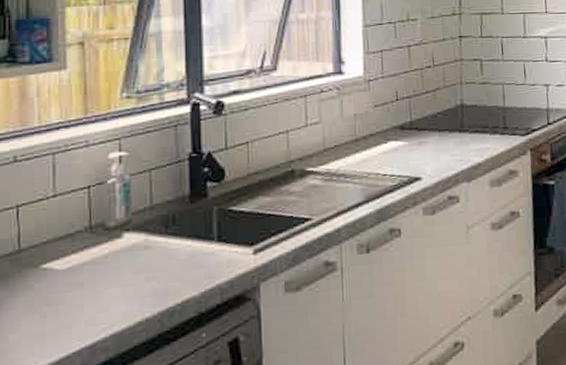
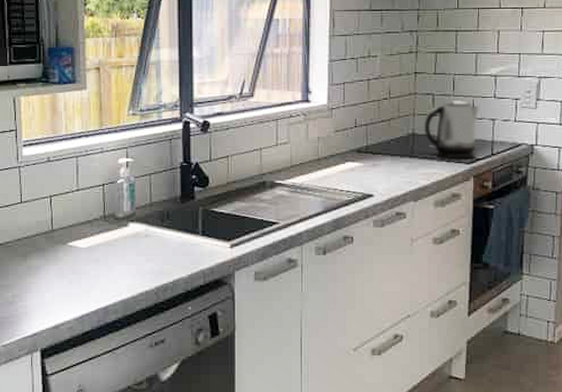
kettle: none [473,64,532,131] -> present [424,99,478,160]

